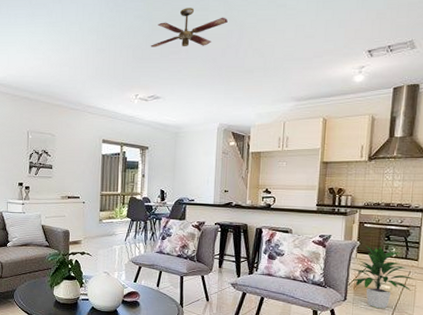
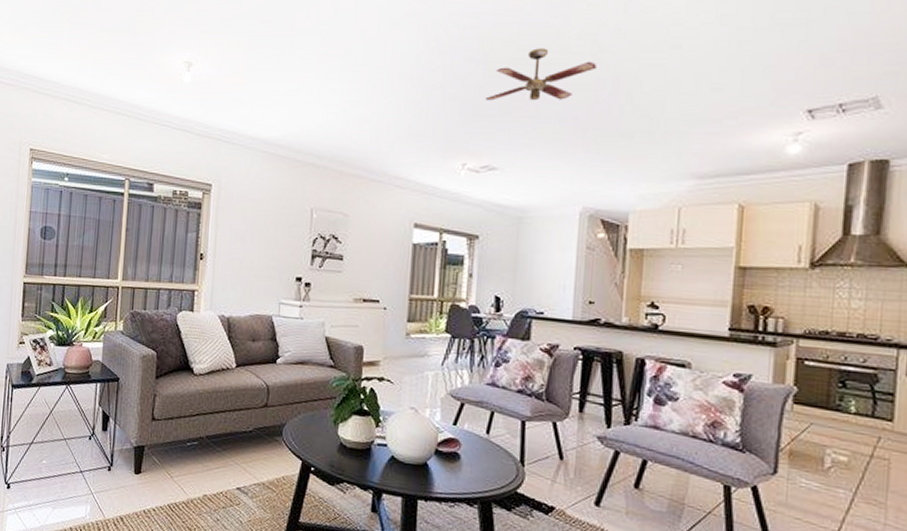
indoor plant: present [351,245,415,309] -> none [784,393,889,491]

